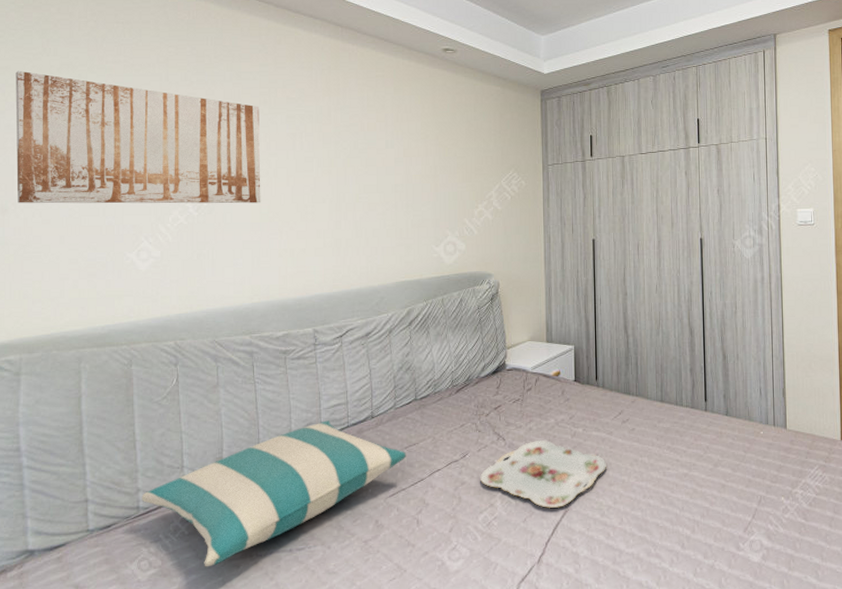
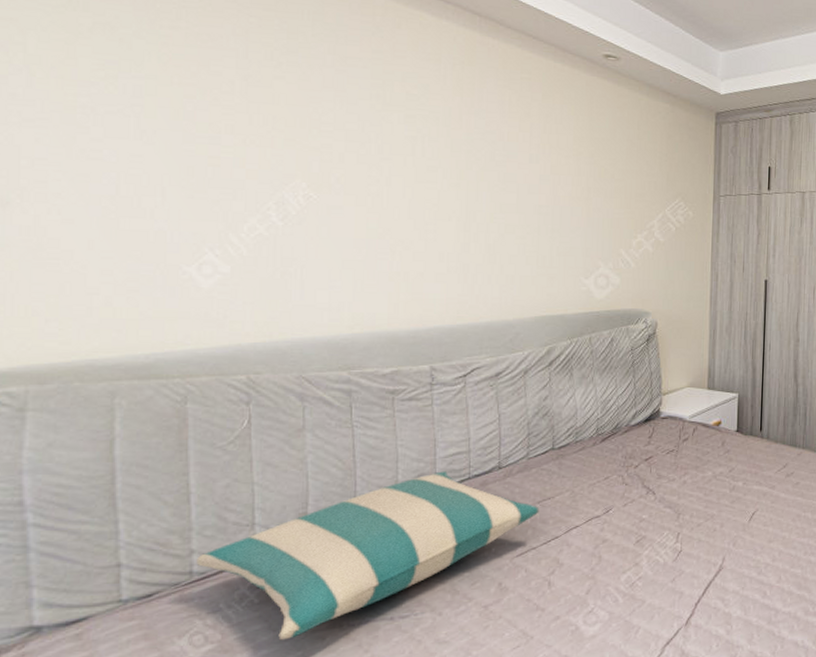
wall art: present [15,70,261,204] -> none [24,25,370,216]
serving tray: present [480,439,606,509] -> none [625,493,767,568]

